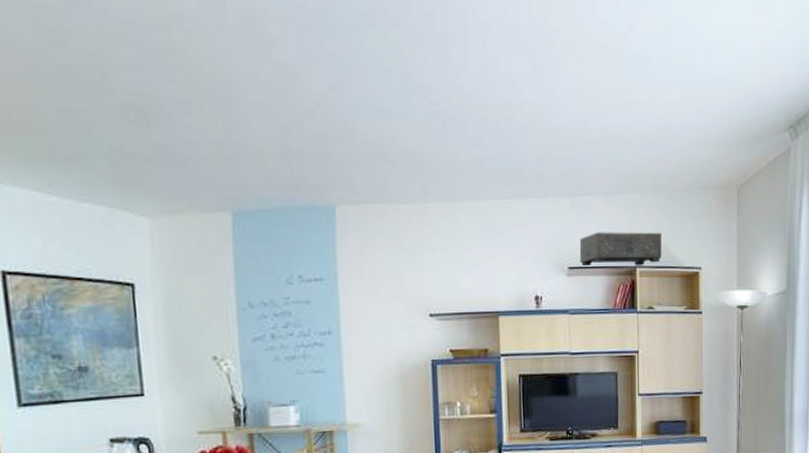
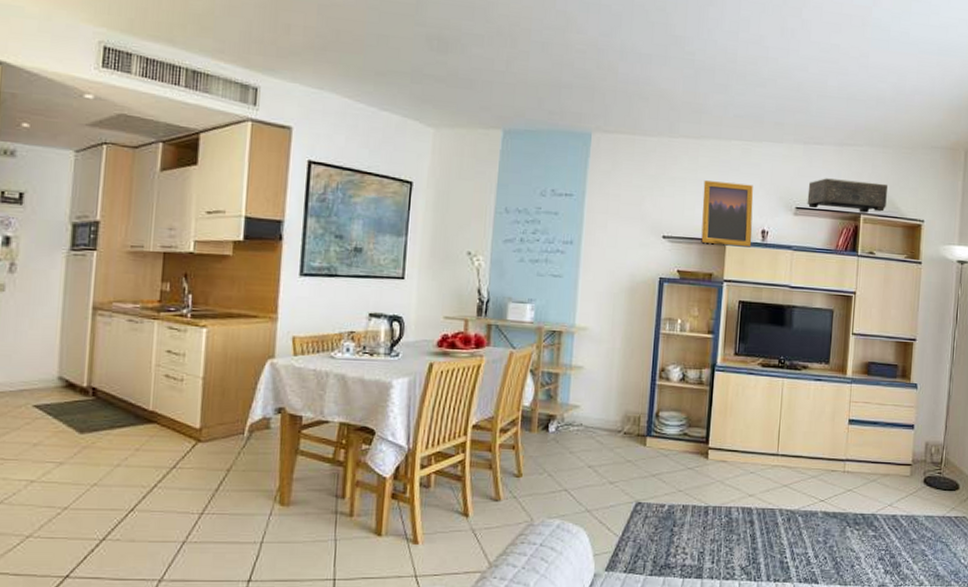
picture frame: none [467,247,526,318] -> present [701,180,754,248]

